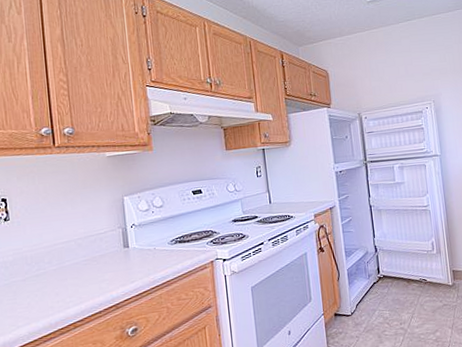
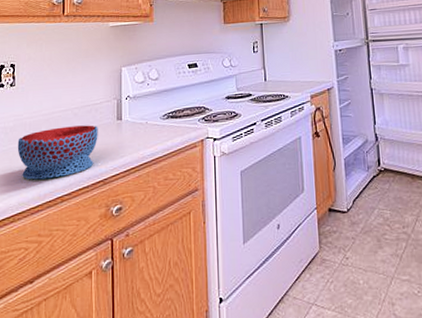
bowl: none [20,254,106,310] -> present [17,125,98,180]

